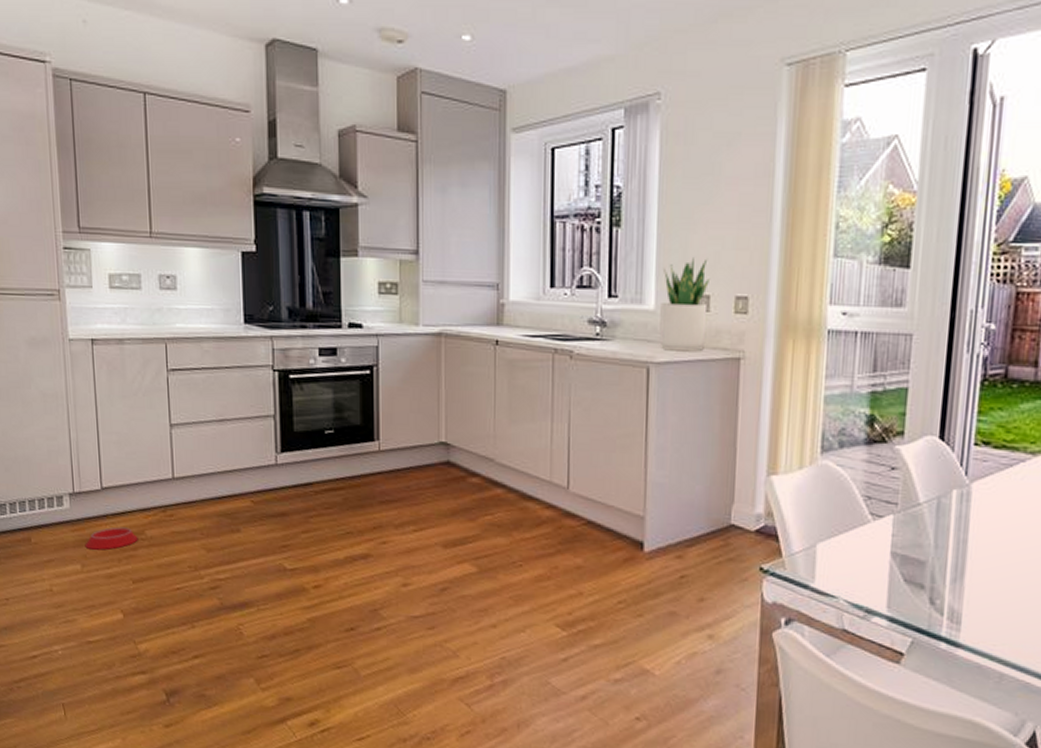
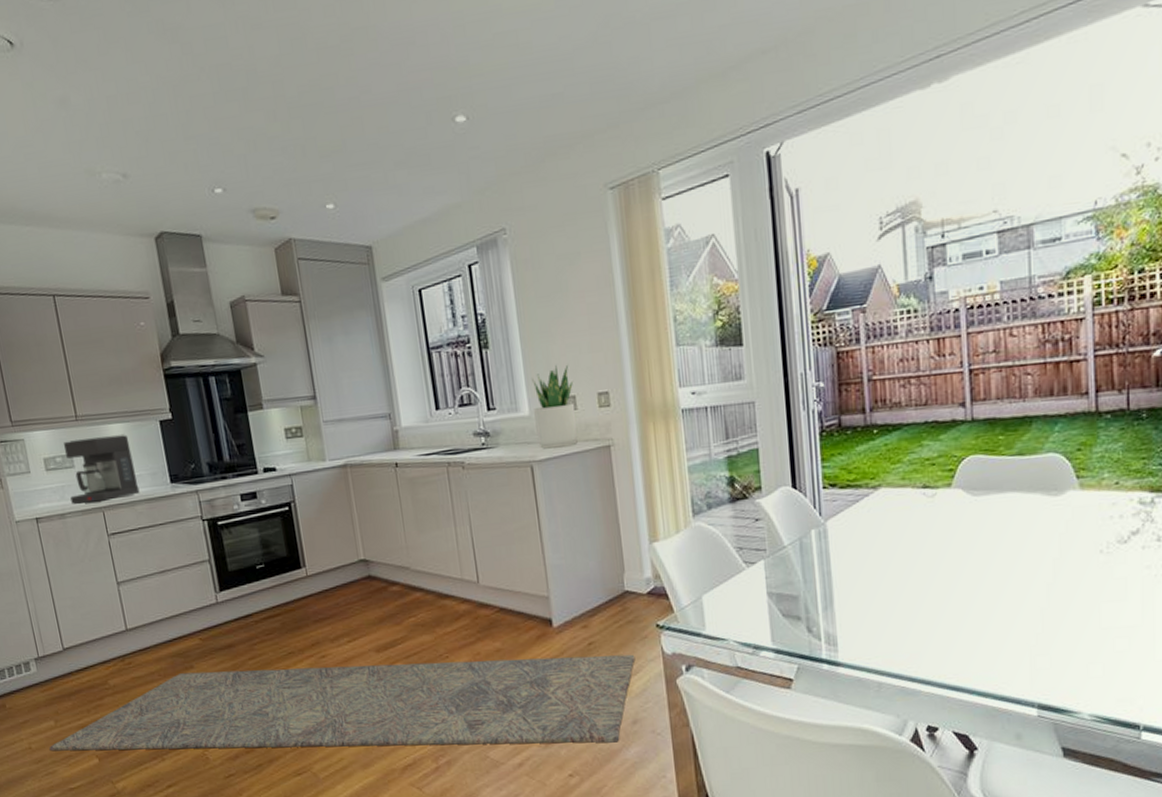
rug: none [72,535,730,691] -> present [49,654,635,752]
pet bowl: present [85,527,138,550] -> none [55,680,103,706]
coffee maker: none [132,259,209,332] -> present [64,434,140,505]

